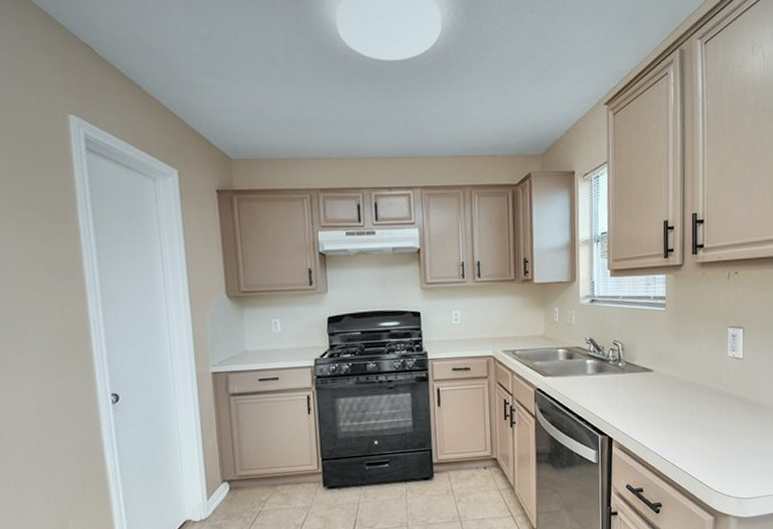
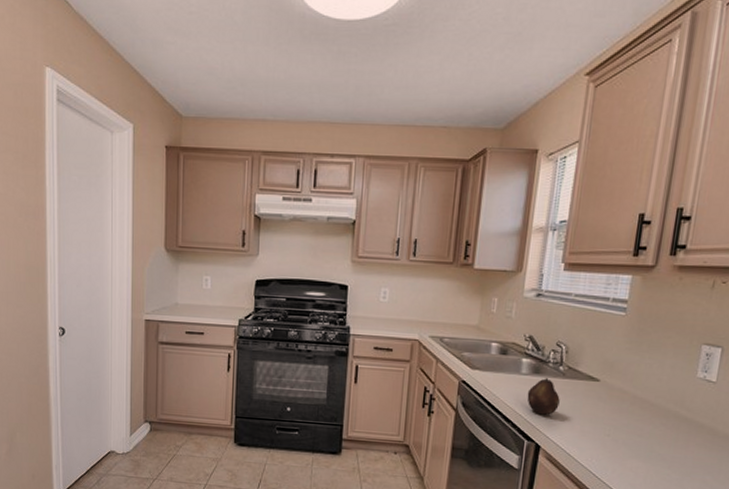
fruit: none [595,374,623,409] -> present [527,377,560,415]

